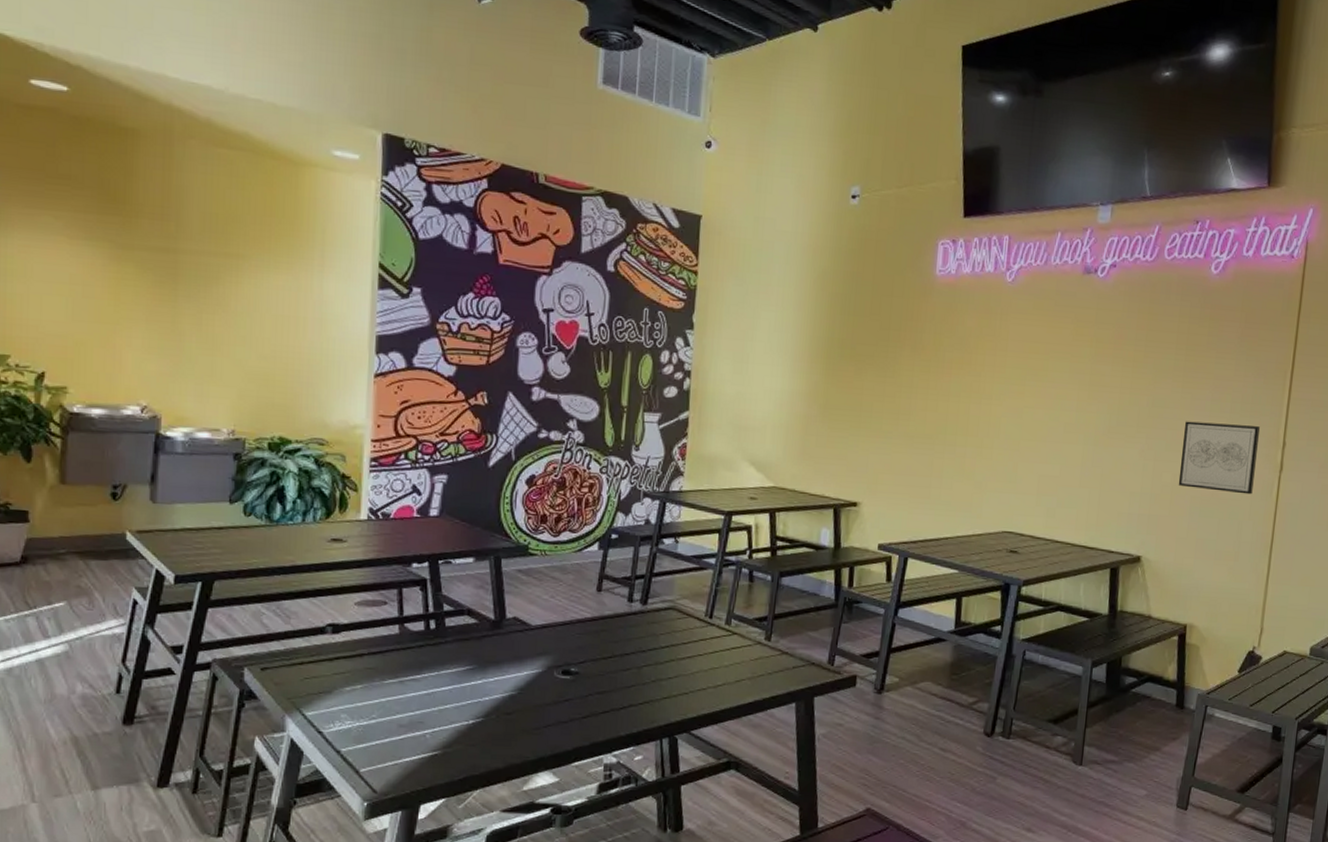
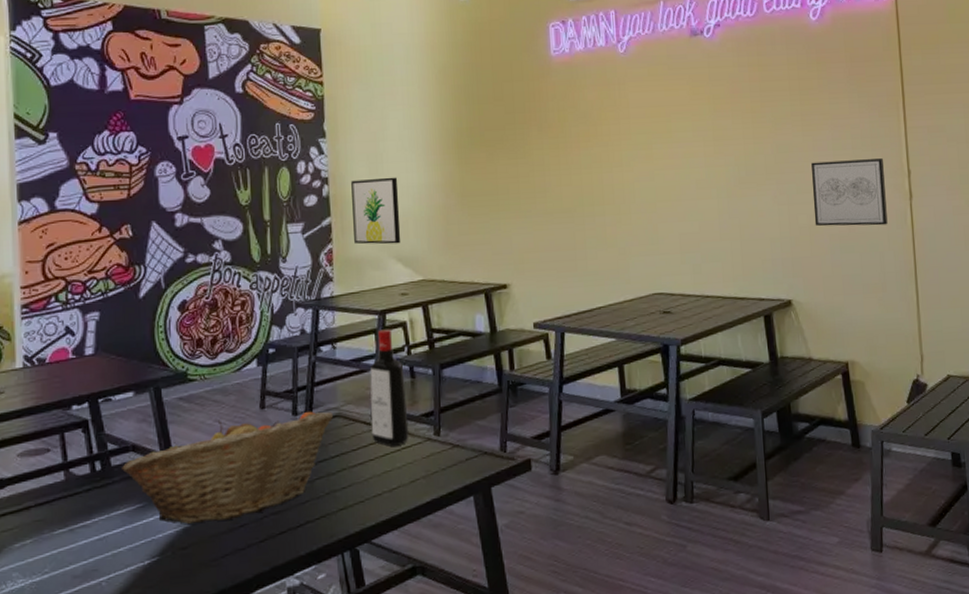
fruit basket: none [455,596,669,693] -> present [122,411,334,524]
liquor bottle: none [703,530,743,645] -> present [370,329,409,446]
wall art: none [710,377,762,447] -> present [351,177,401,245]

